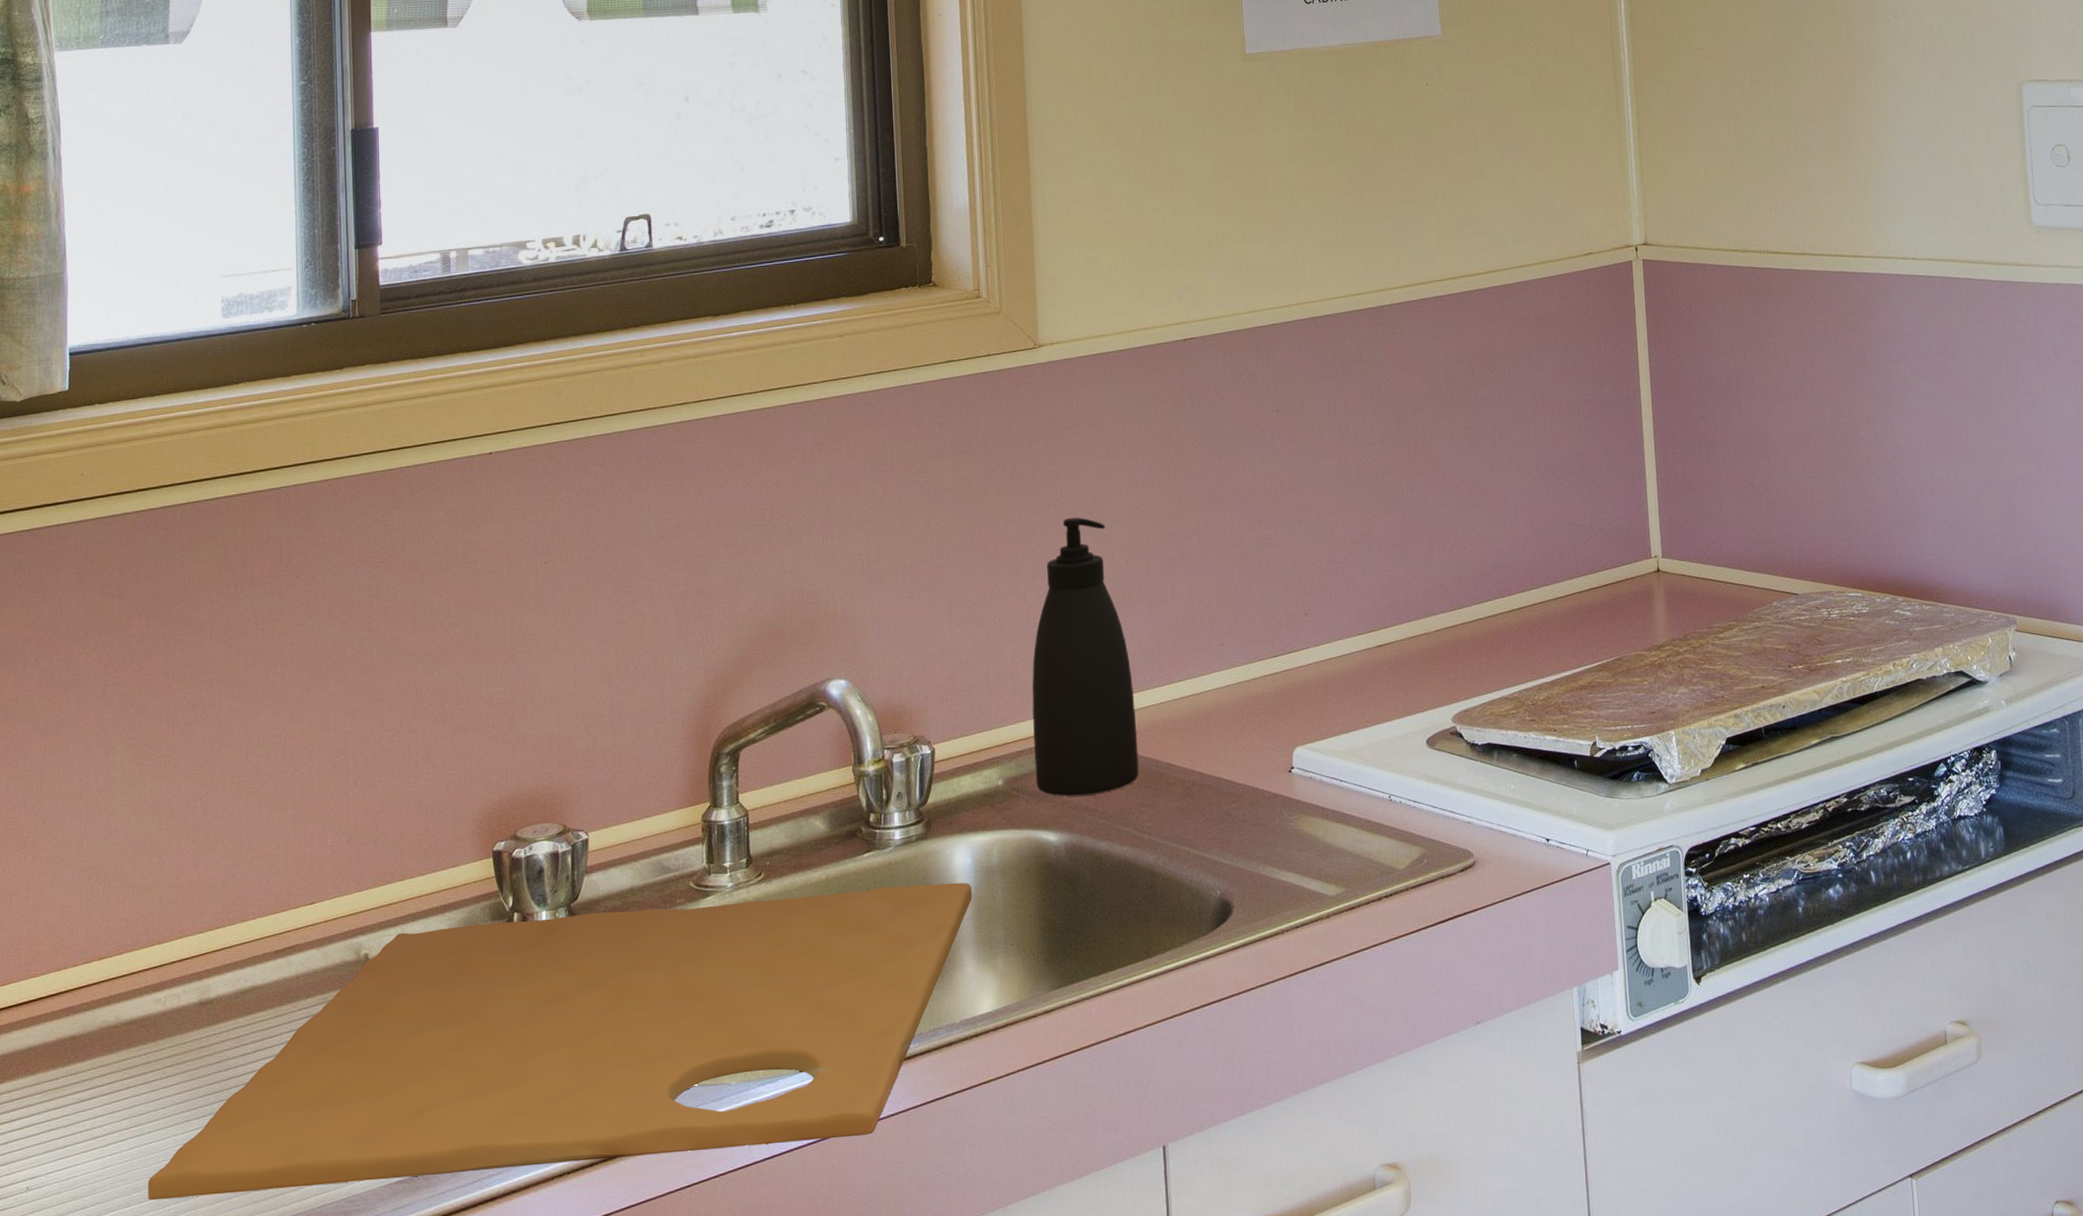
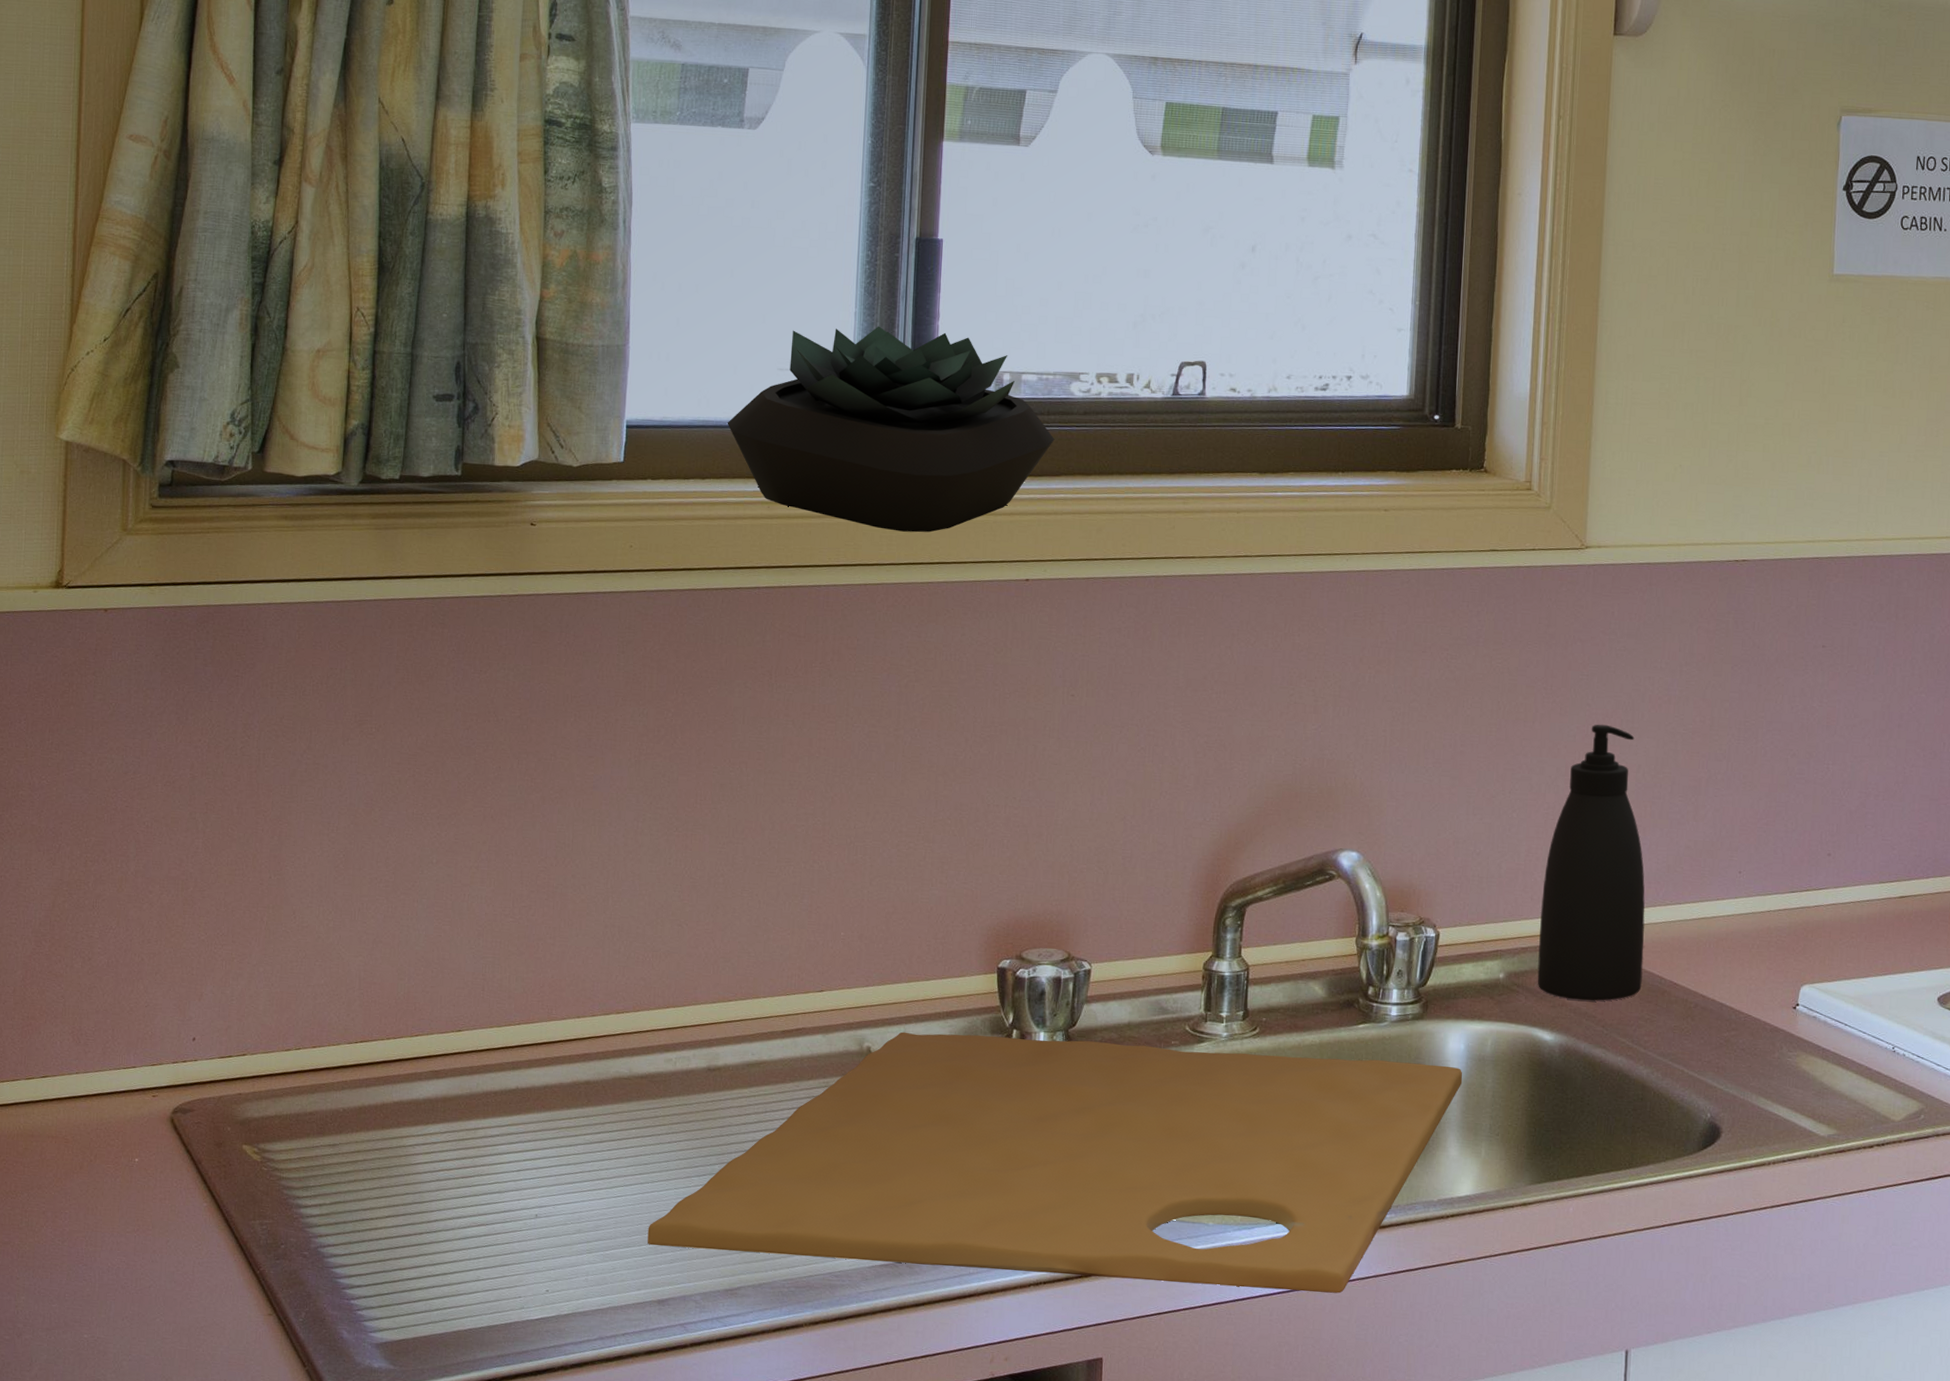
succulent plant: none [173,219,506,423] -> present [727,326,1055,533]

